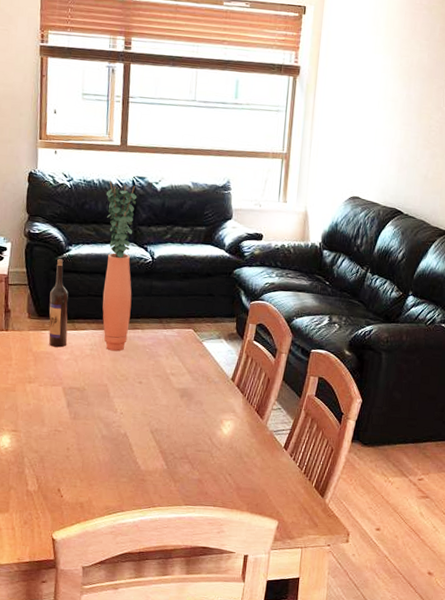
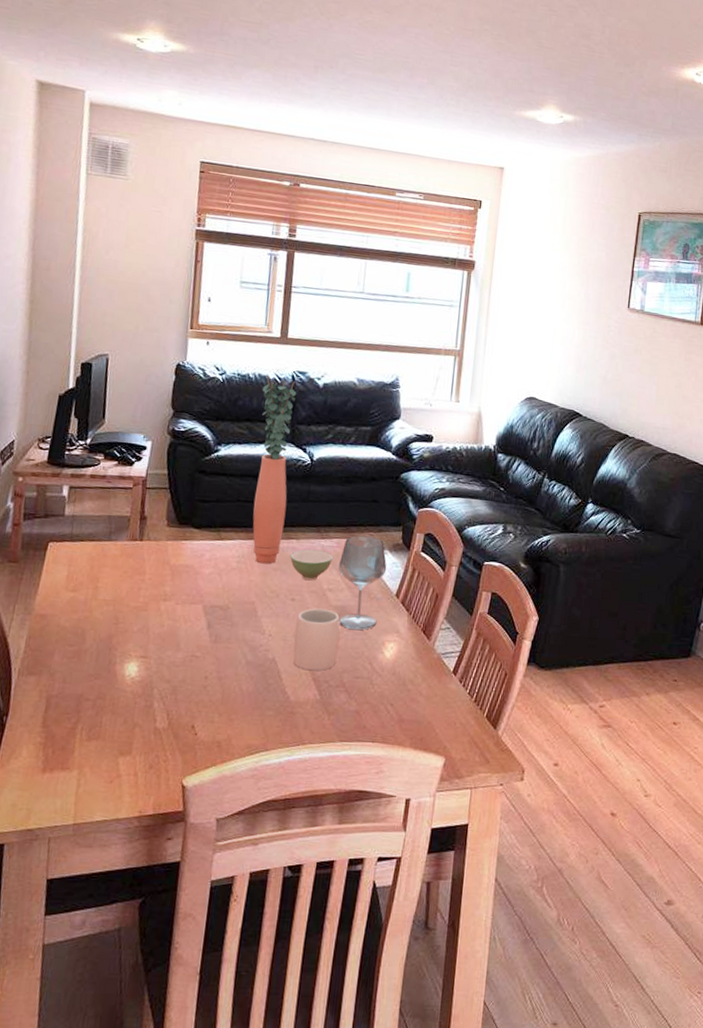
wine bottle: present [48,259,69,348] -> none [189,460,215,560]
bowl: none [136,338,175,366] -> present [289,549,334,581]
mug: none [142,390,183,445] -> present [293,608,340,671]
wine glass: none [179,326,223,410] -> present [338,535,387,630]

